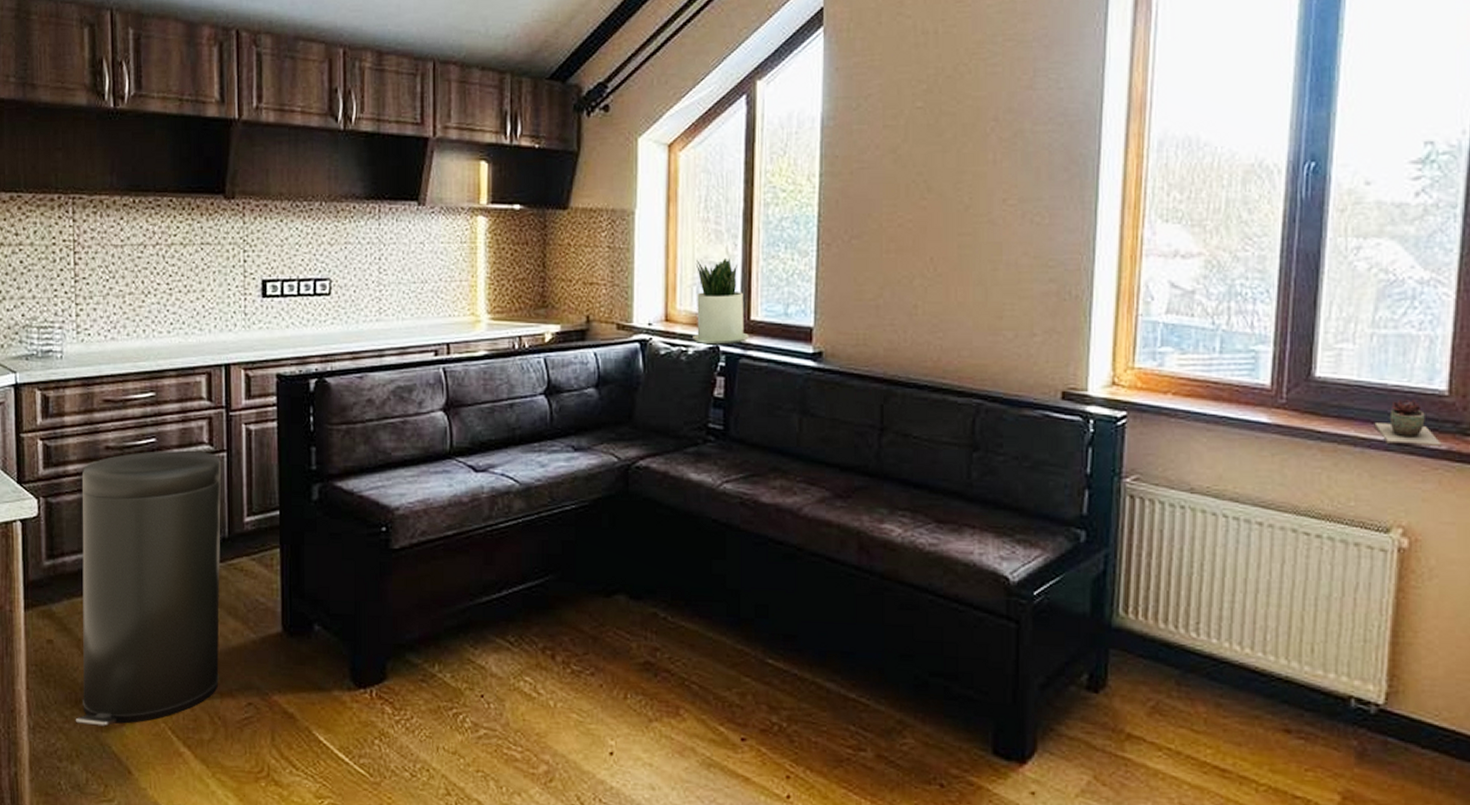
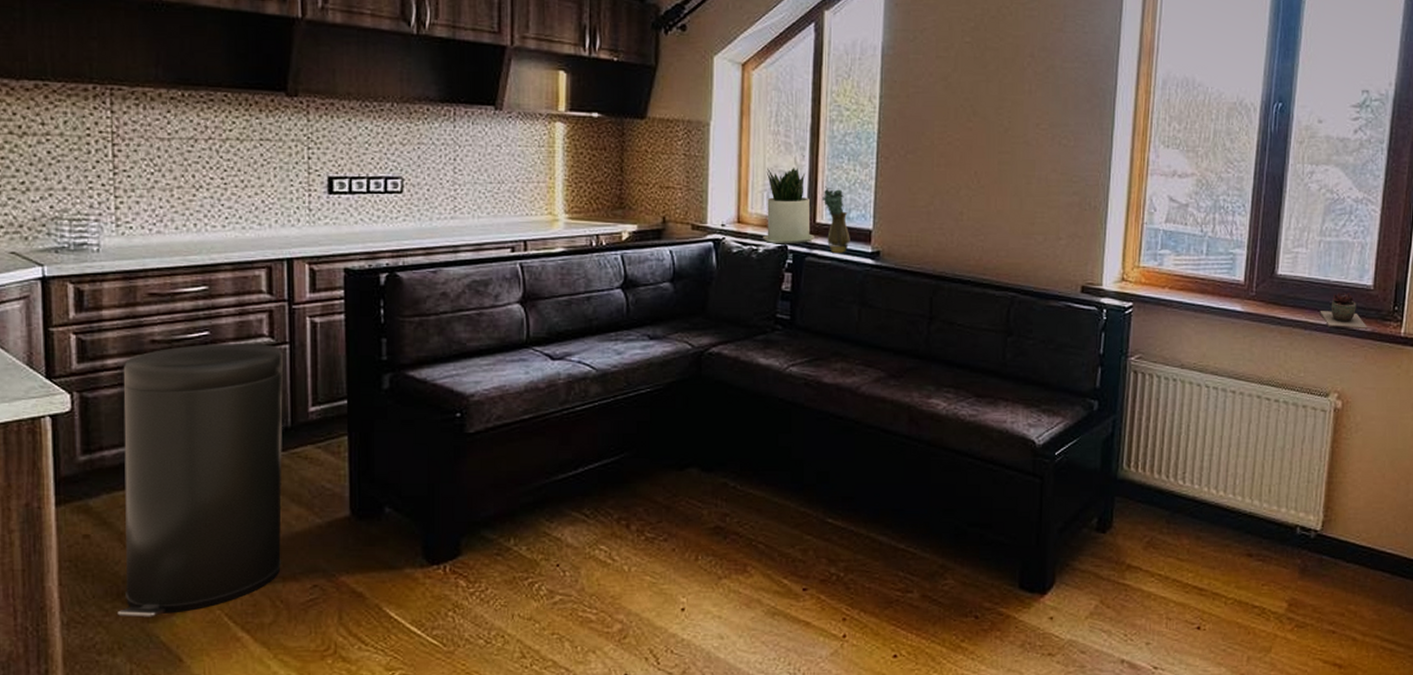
vase: none [757,279,789,354] -> present [822,186,850,253]

